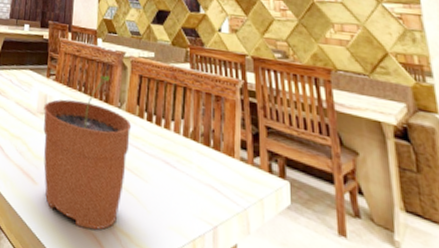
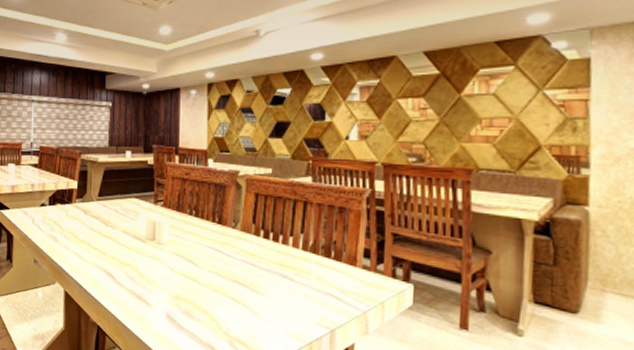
plant pot: present [43,75,132,230] -> none [153,196,247,341]

